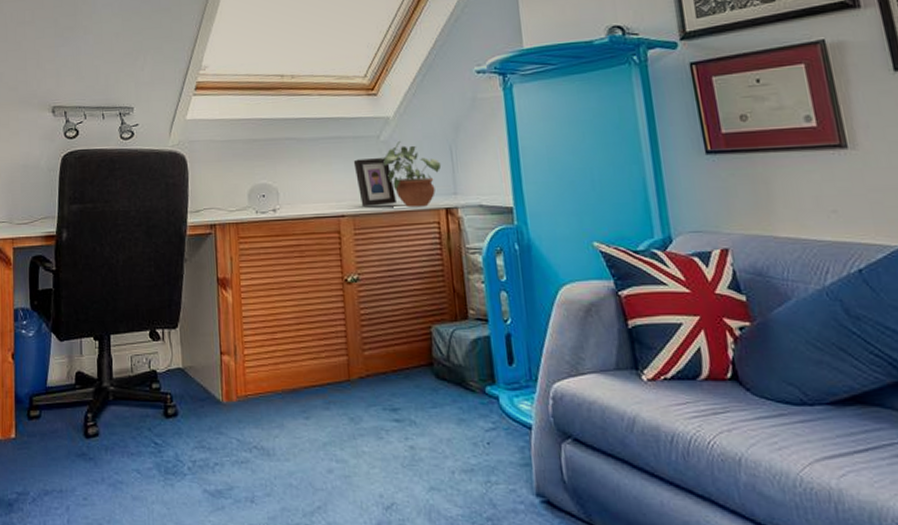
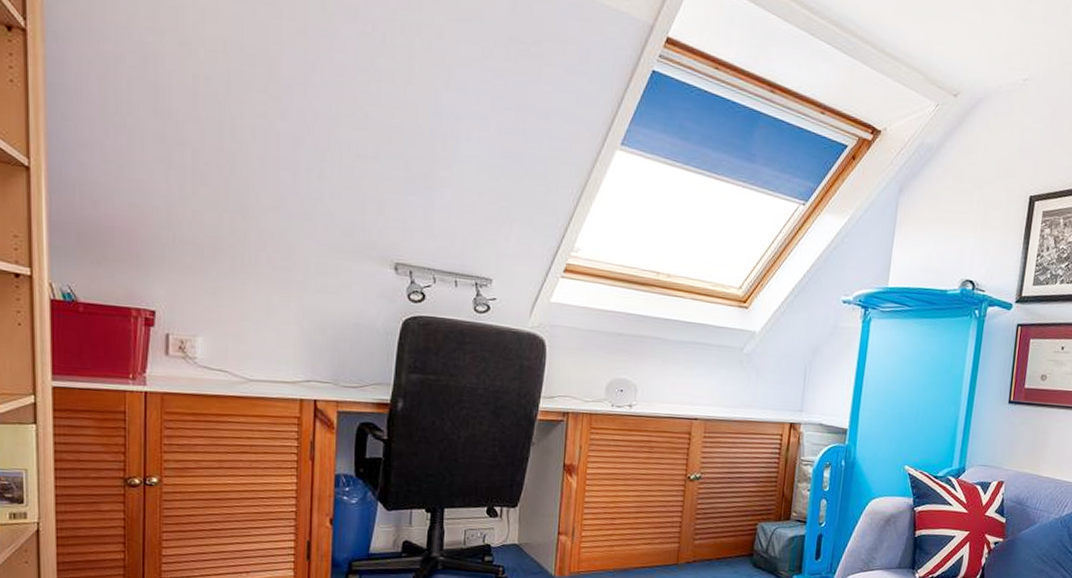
picture frame: present [353,157,398,208] -> none [714,367,749,414]
potted plant: present [379,141,442,208] -> none [739,356,795,420]

